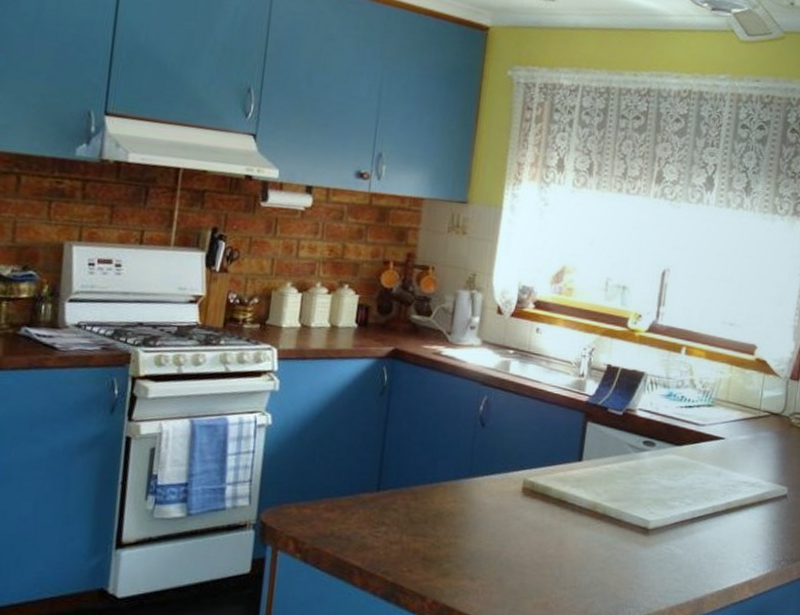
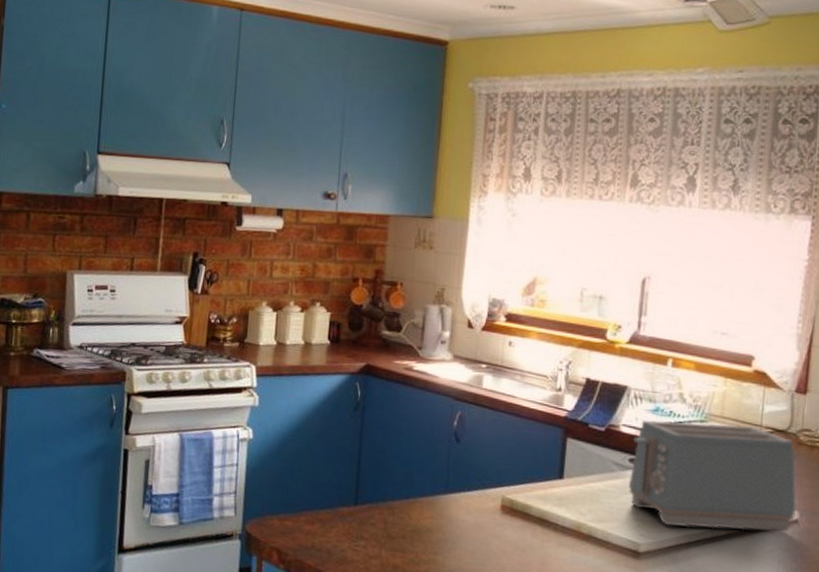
toaster: none [641,404,787,507] -> present [628,420,796,532]

